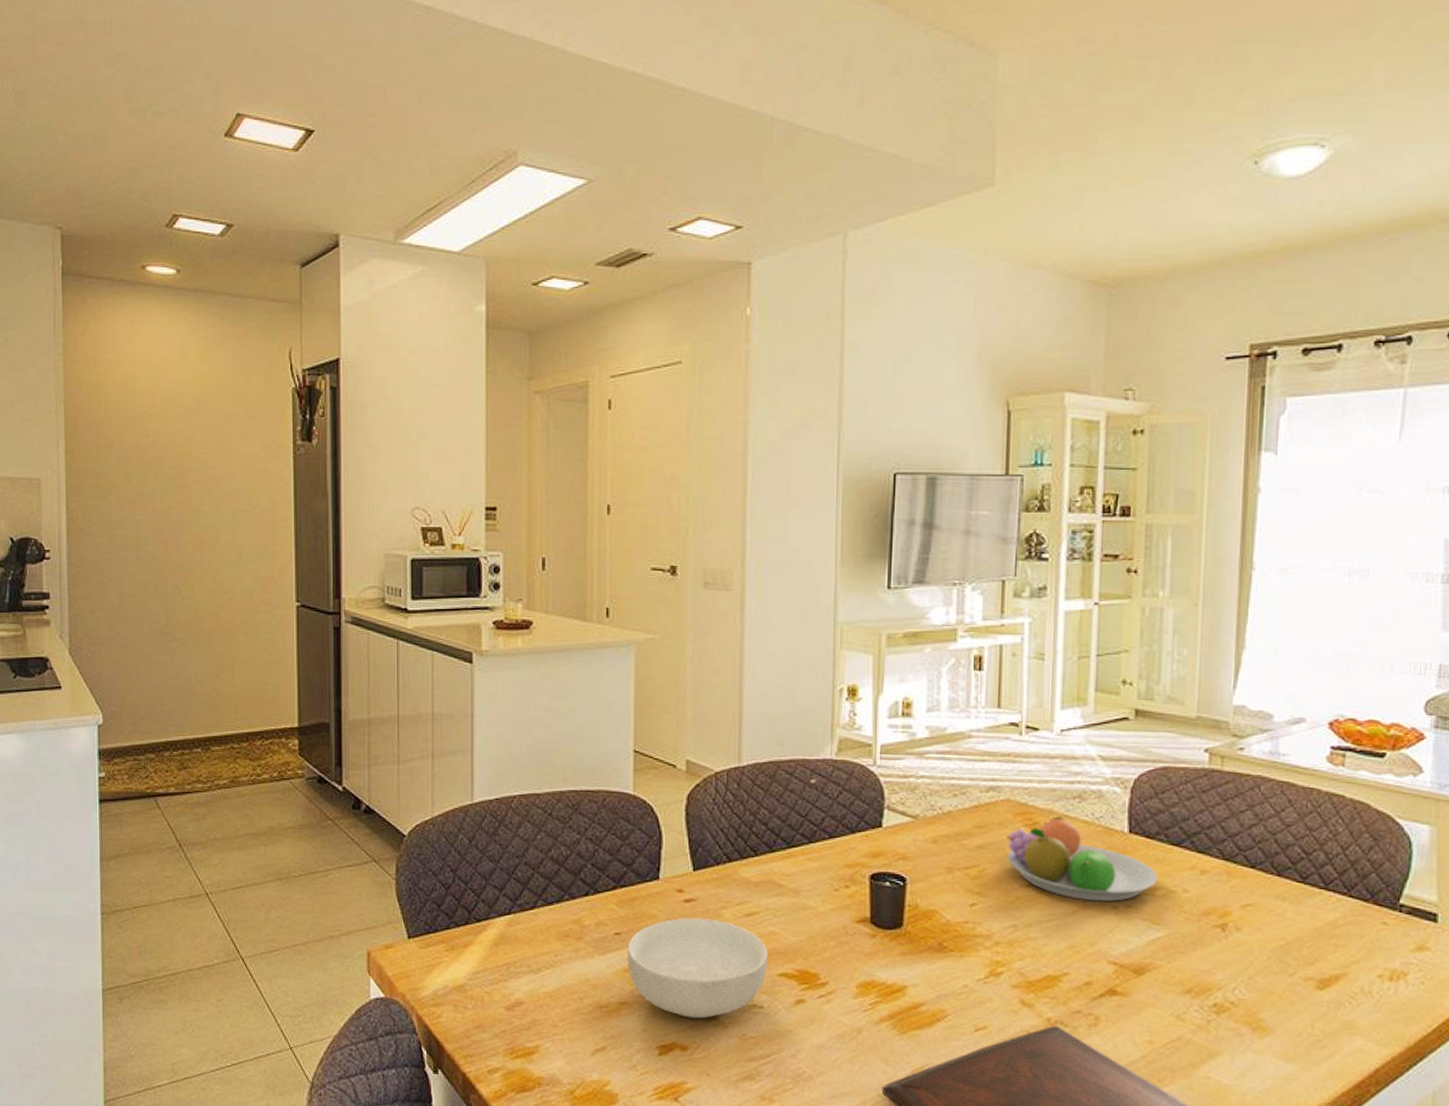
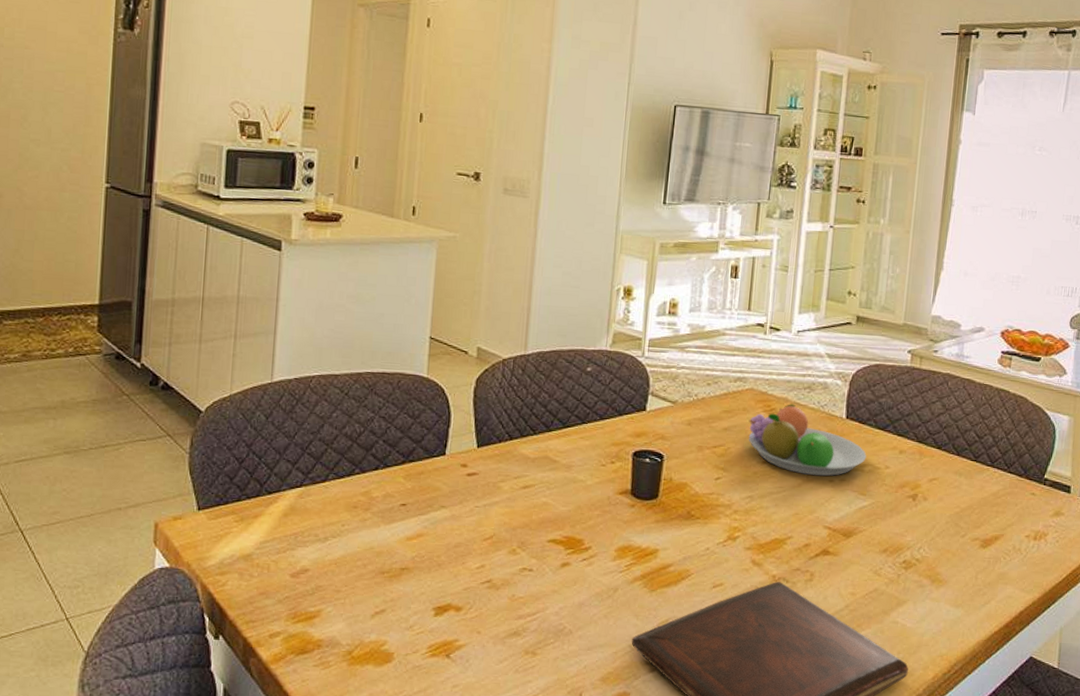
cereal bowl: present [627,917,768,1019] -> none [411,490,540,582]

